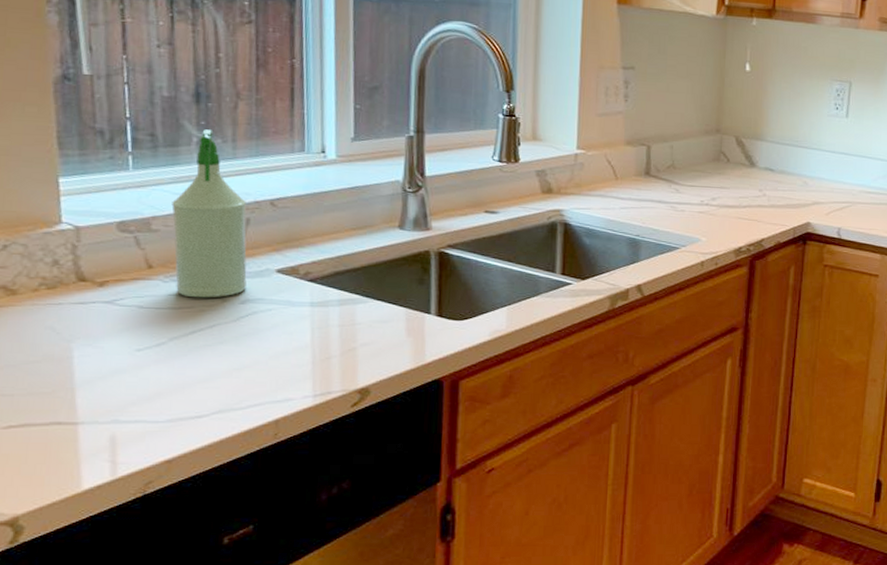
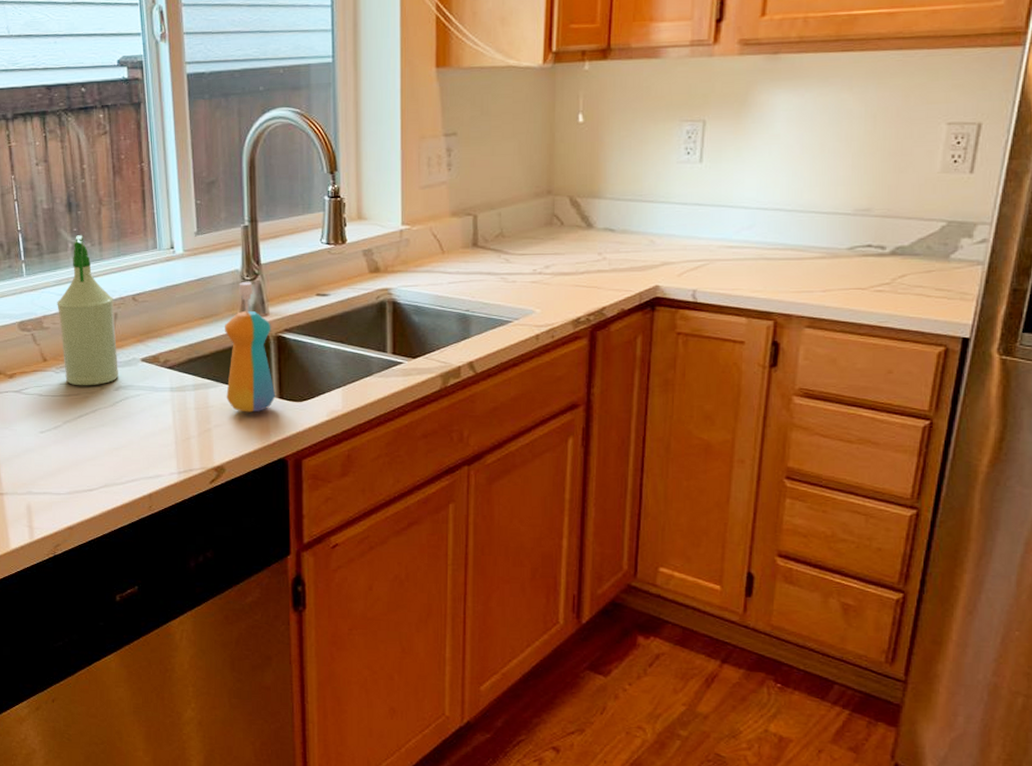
soap dispenser: none [377,194,434,331] -> present [225,282,276,413]

